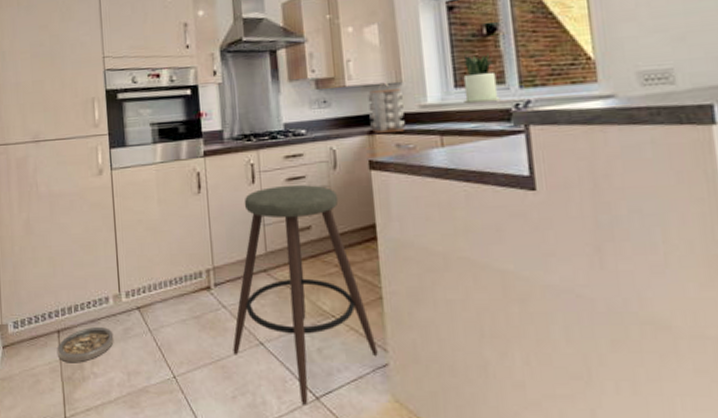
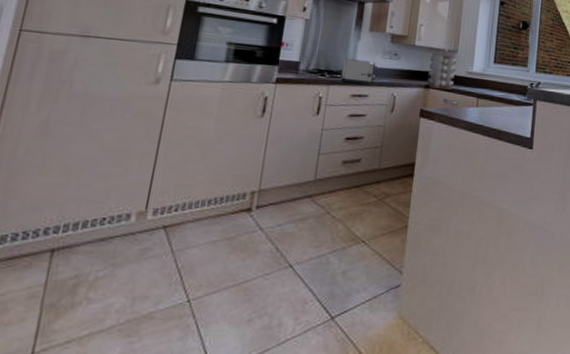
pet bowl: present [58,327,114,363] -> none [44,247,126,288]
bar stool: present [233,184,378,405] -> none [260,120,395,325]
toaster: none [267,115,307,144] -> present [340,58,377,85]
planter: present [463,52,500,104] -> none [498,40,523,80]

